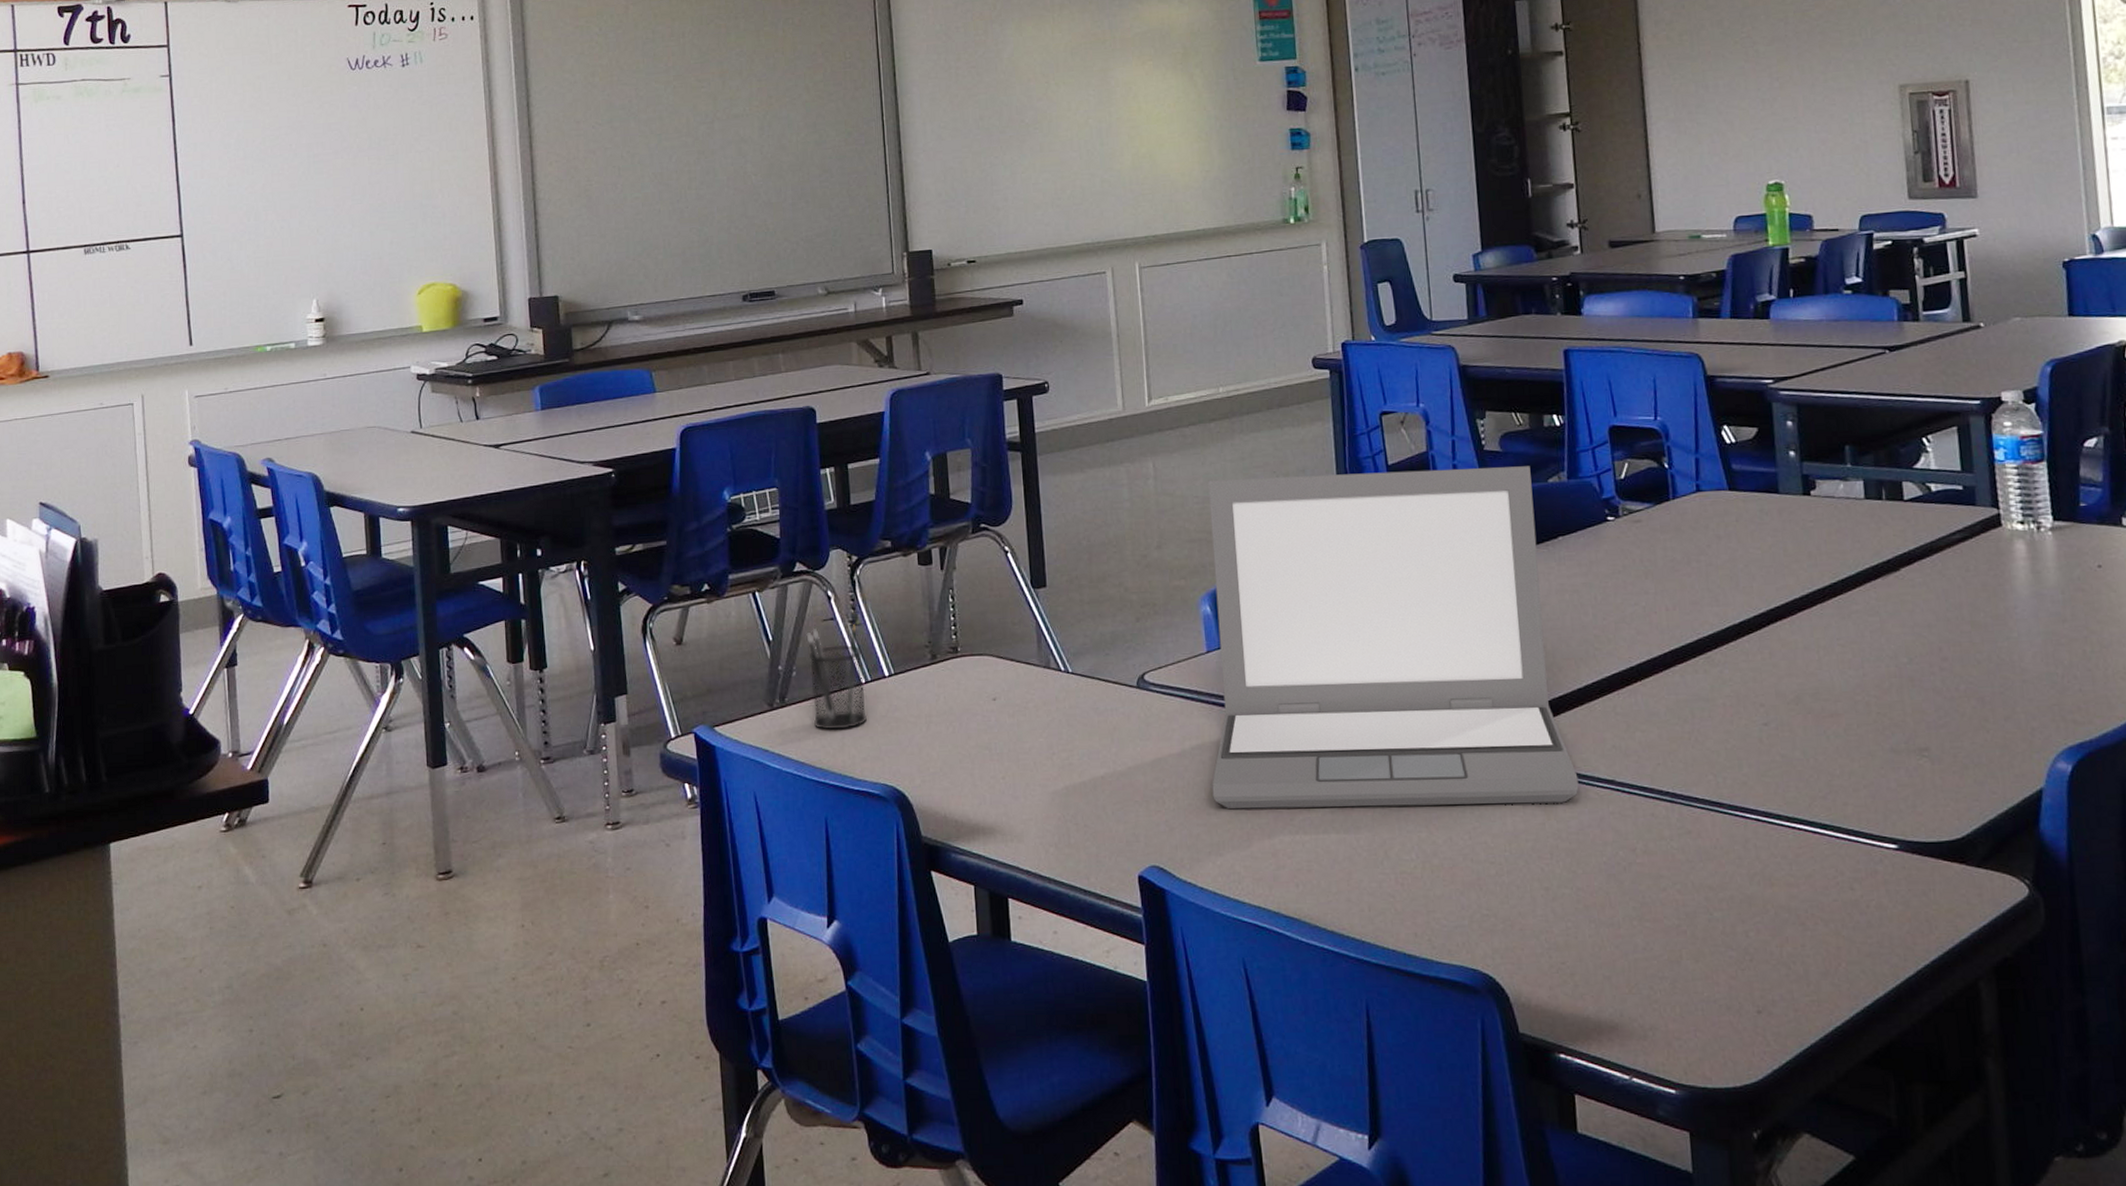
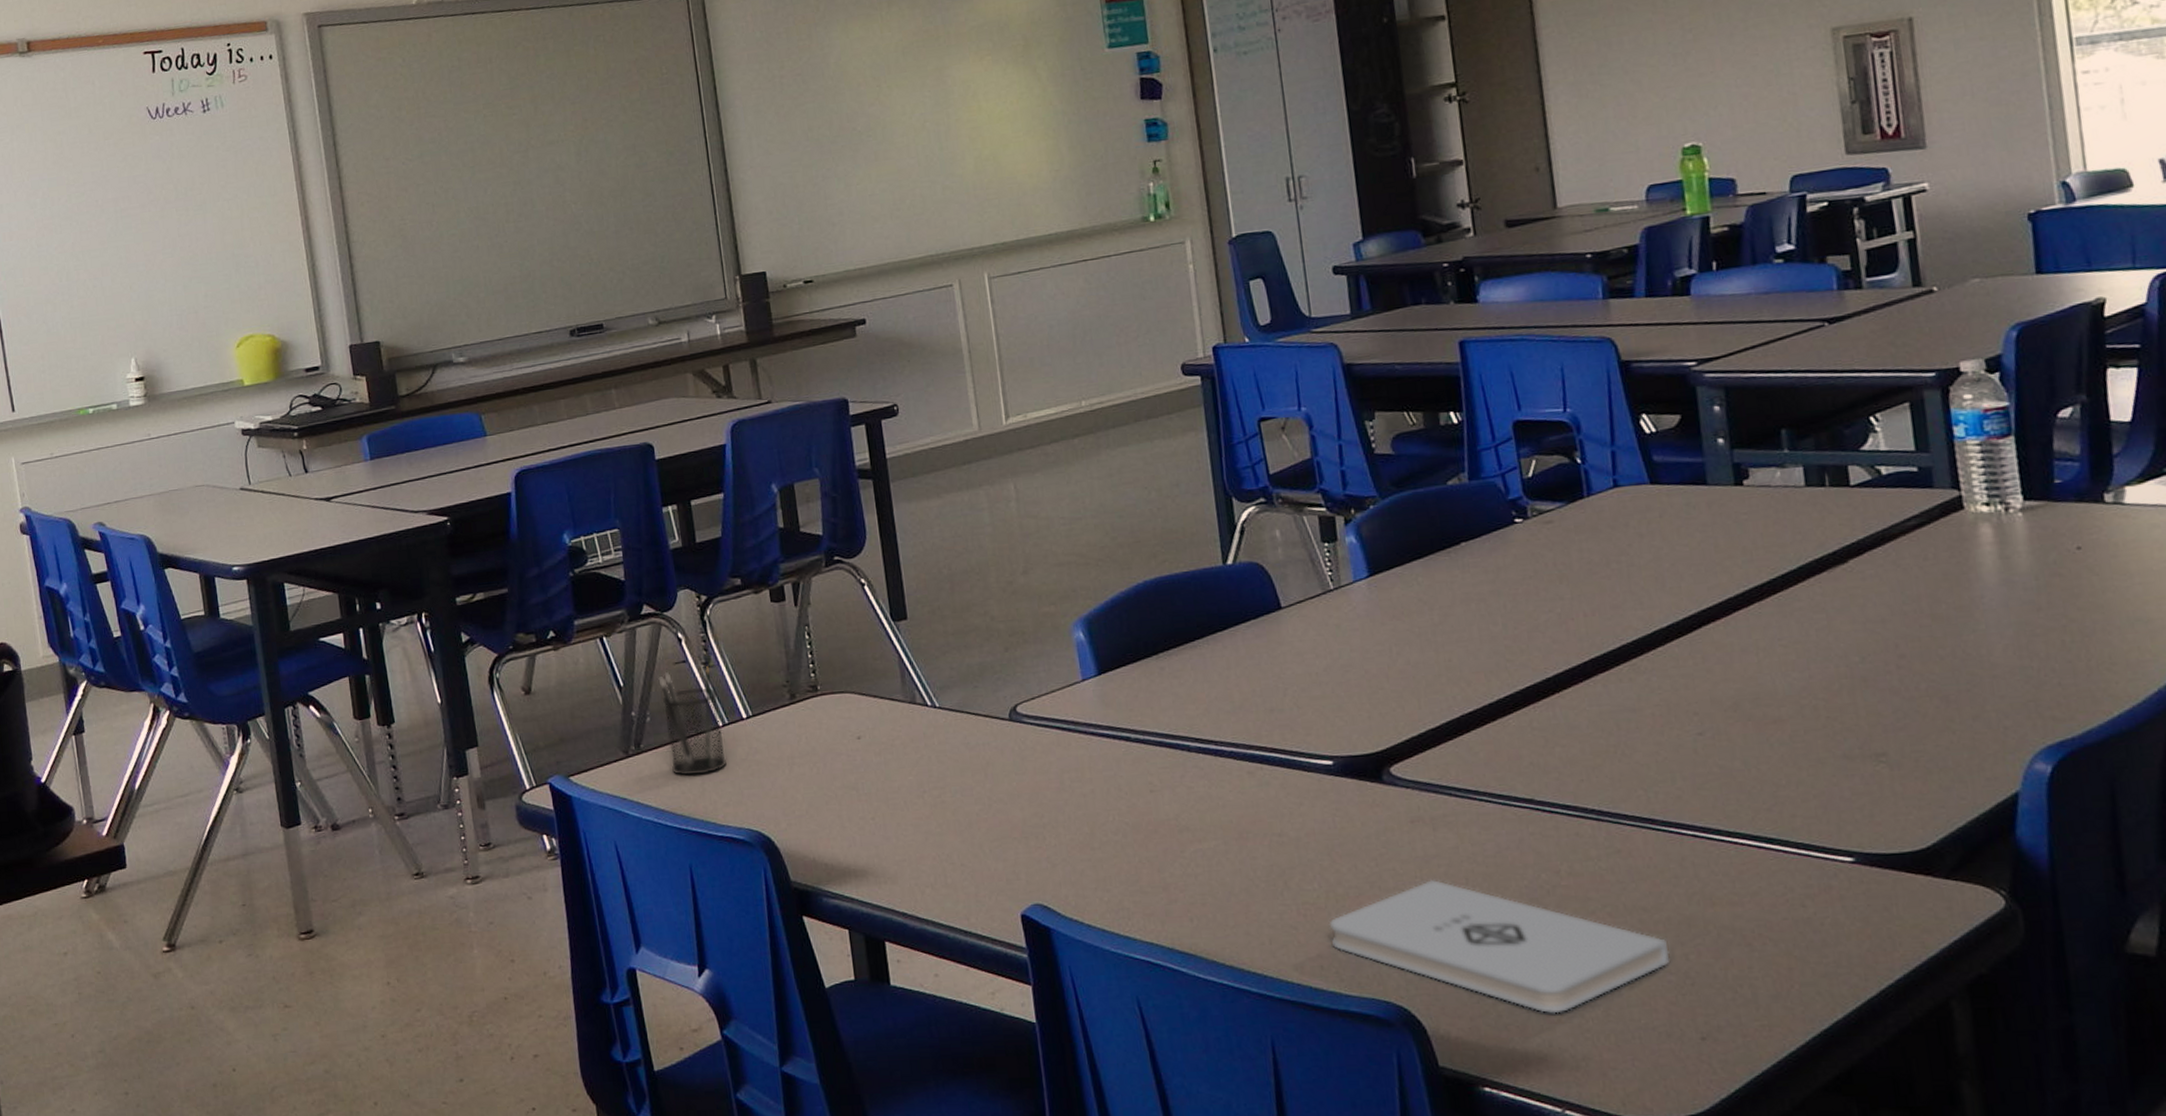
laptop: present [1208,466,1579,810] -> none [1074,468,1495,843]
notepad: none [1424,853,1731,985] -> present [1329,879,1670,1014]

